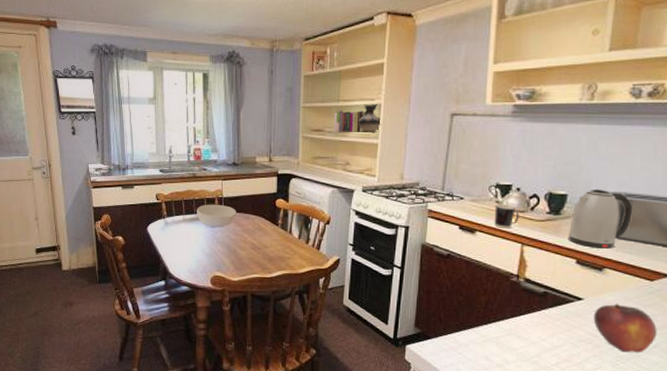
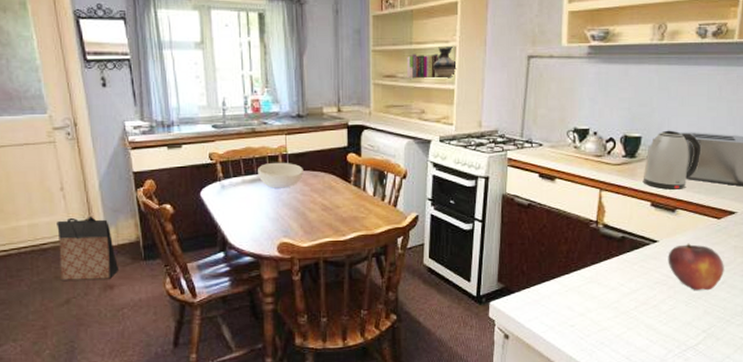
bag: none [31,243,78,297] -> present [57,217,120,280]
mug: present [494,204,519,228] -> none [573,149,597,174]

